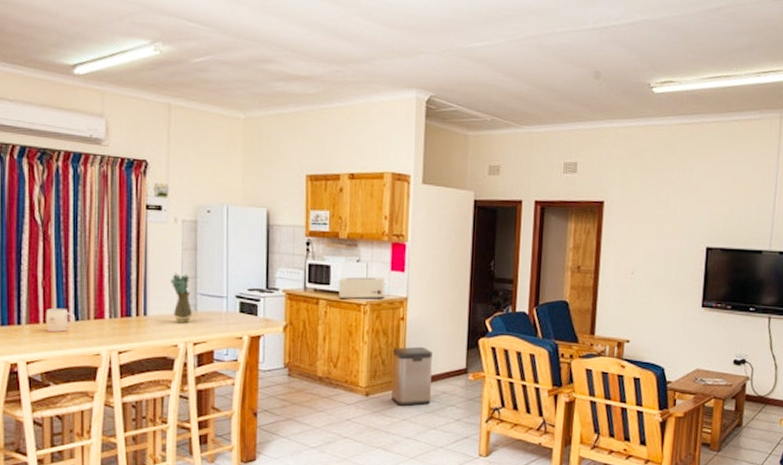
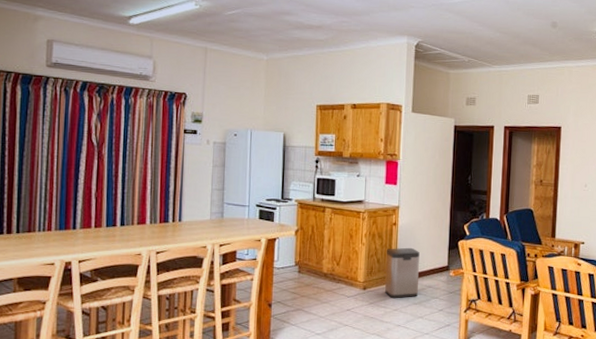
mug: present [46,307,76,333] -> none [97,215,122,236]
vase: present [170,272,192,324] -> none [202,185,219,229]
toaster: present [338,276,386,300] -> none [341,188,381,208]

